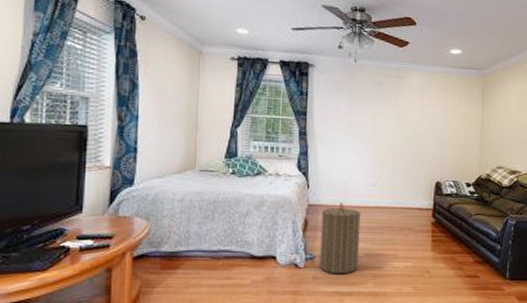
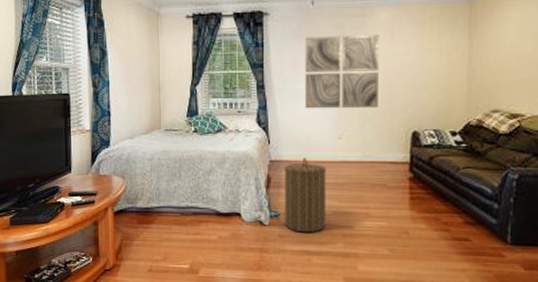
wall art: none [343,91,412,160] -> present [304,35,379,109]

